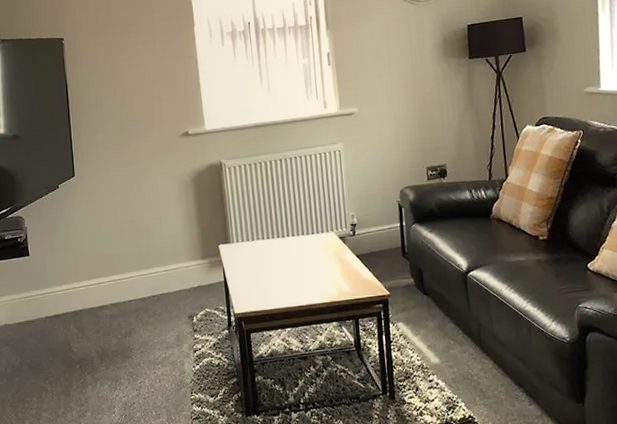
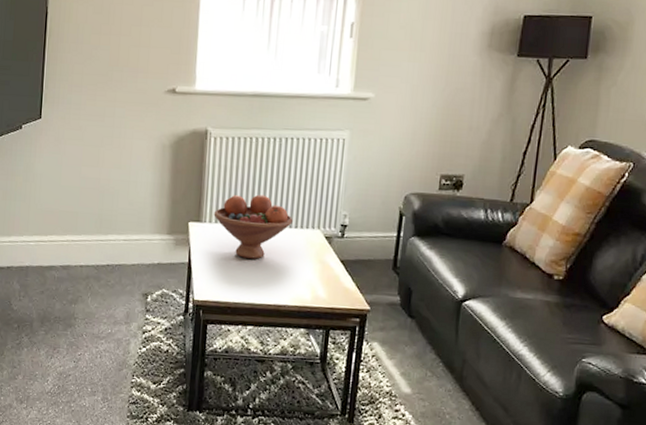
fruit bowl: none [239,210,309,268] -> present [214,194,293,259]

